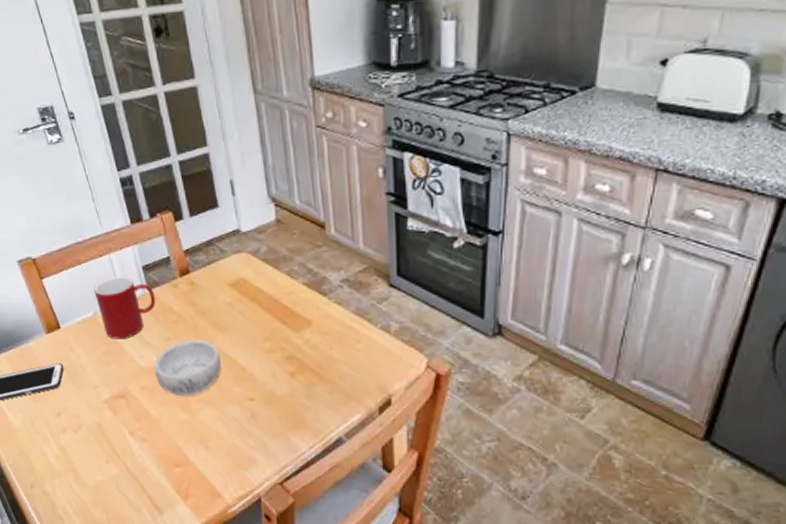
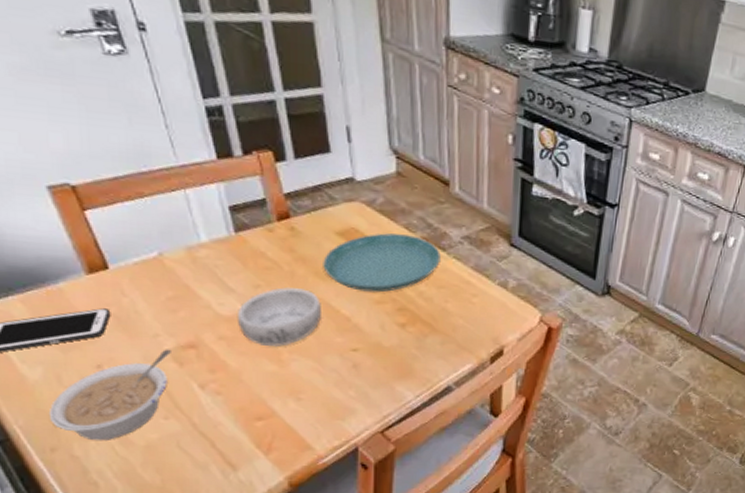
legume: none [27,399,107,481] -> present [48,349,171,441]
cup: present [94,277,156,339] -> none [160,215,244,284]
saucer: none [219,281,322,341] -> present [323,233,441,293]

